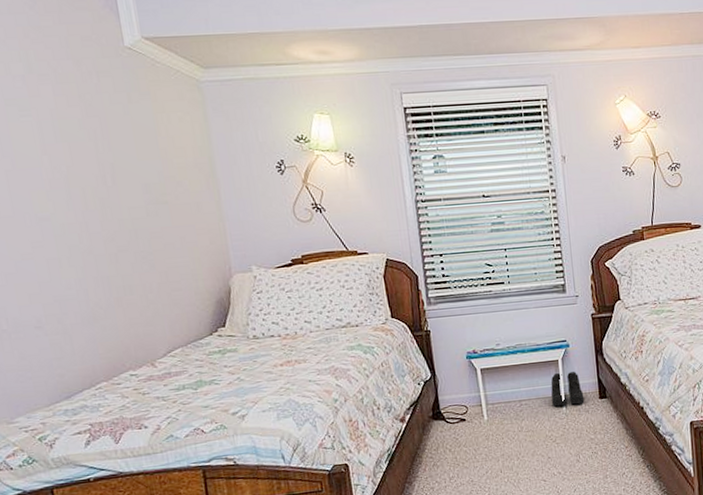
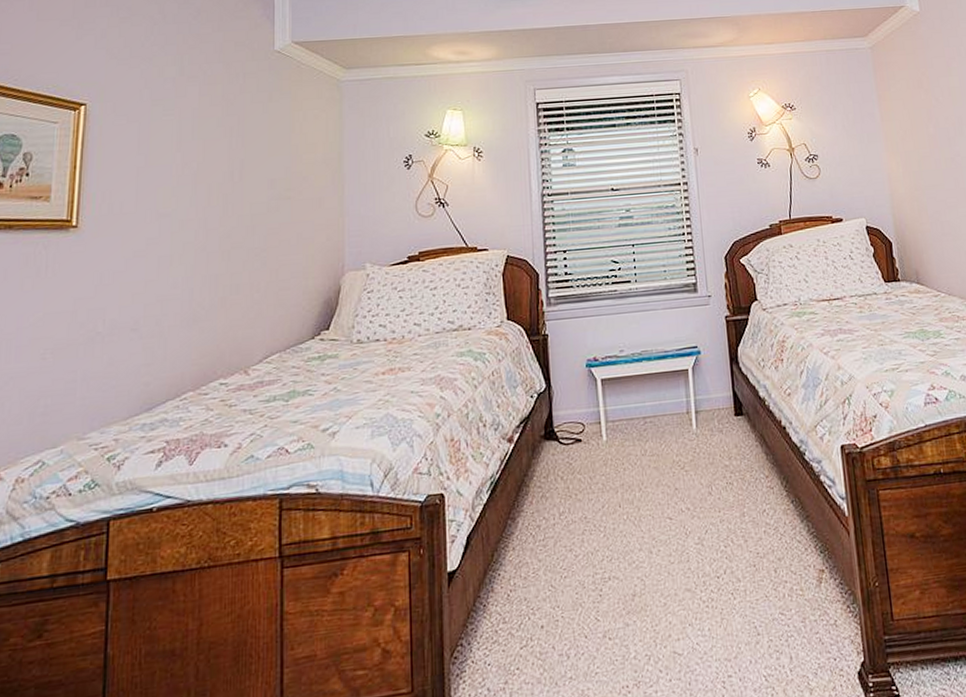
boots: present [550,372,585,407] -> none [679,383,718,425]

